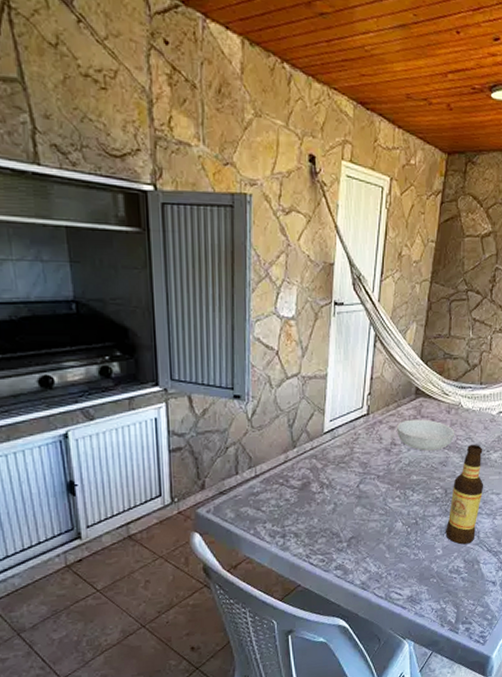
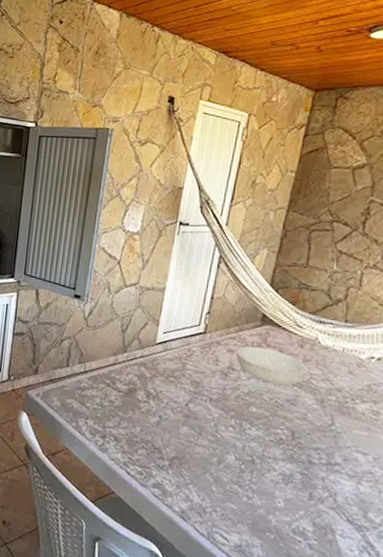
bottle: present [446,444,484,545] -> none [290,387,346,505]

